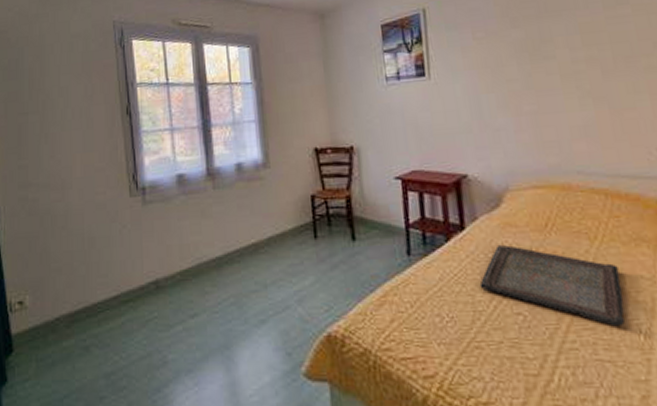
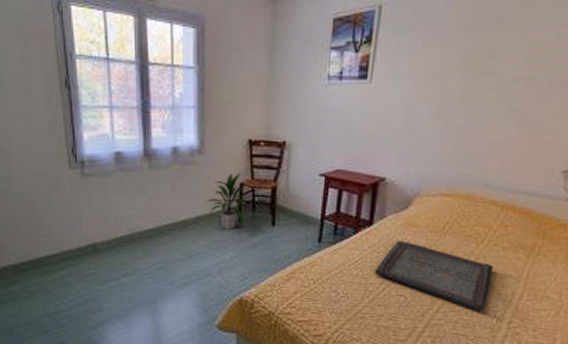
indoor plant: none [276,184,323,250] -> present [206,173,249,230]

